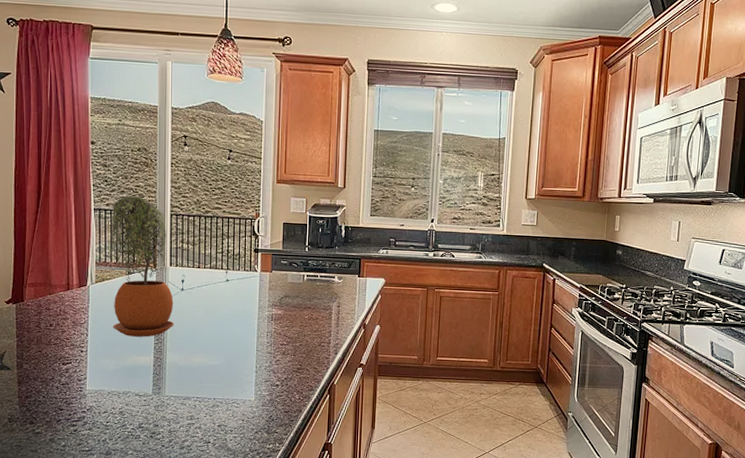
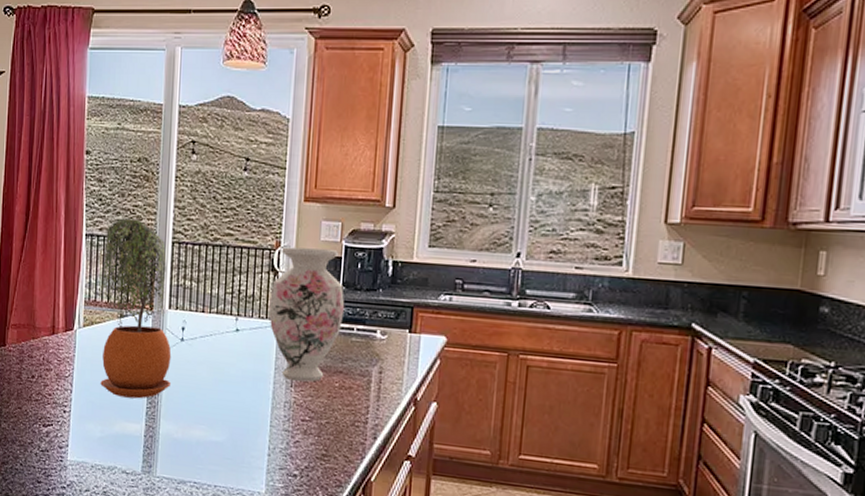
vase: none [251,217,311,316] -> present [268,247,345,382]

